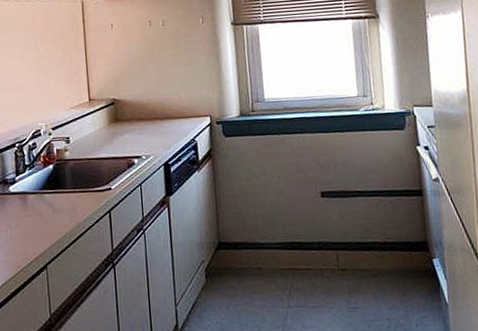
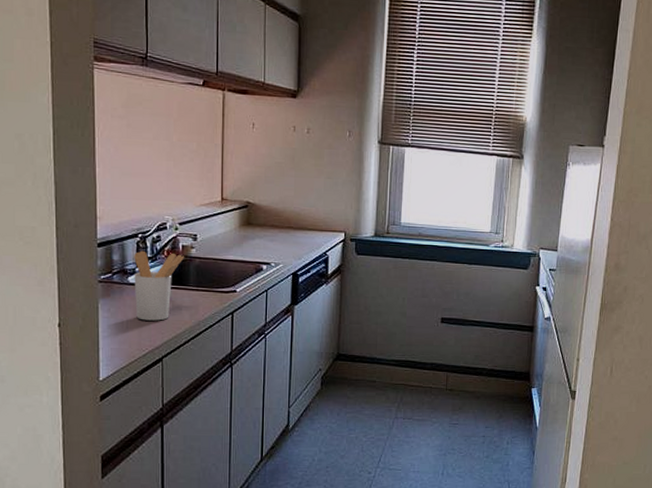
utensil holder: none [13,157,60,229] -> present [134,250,185,321]

